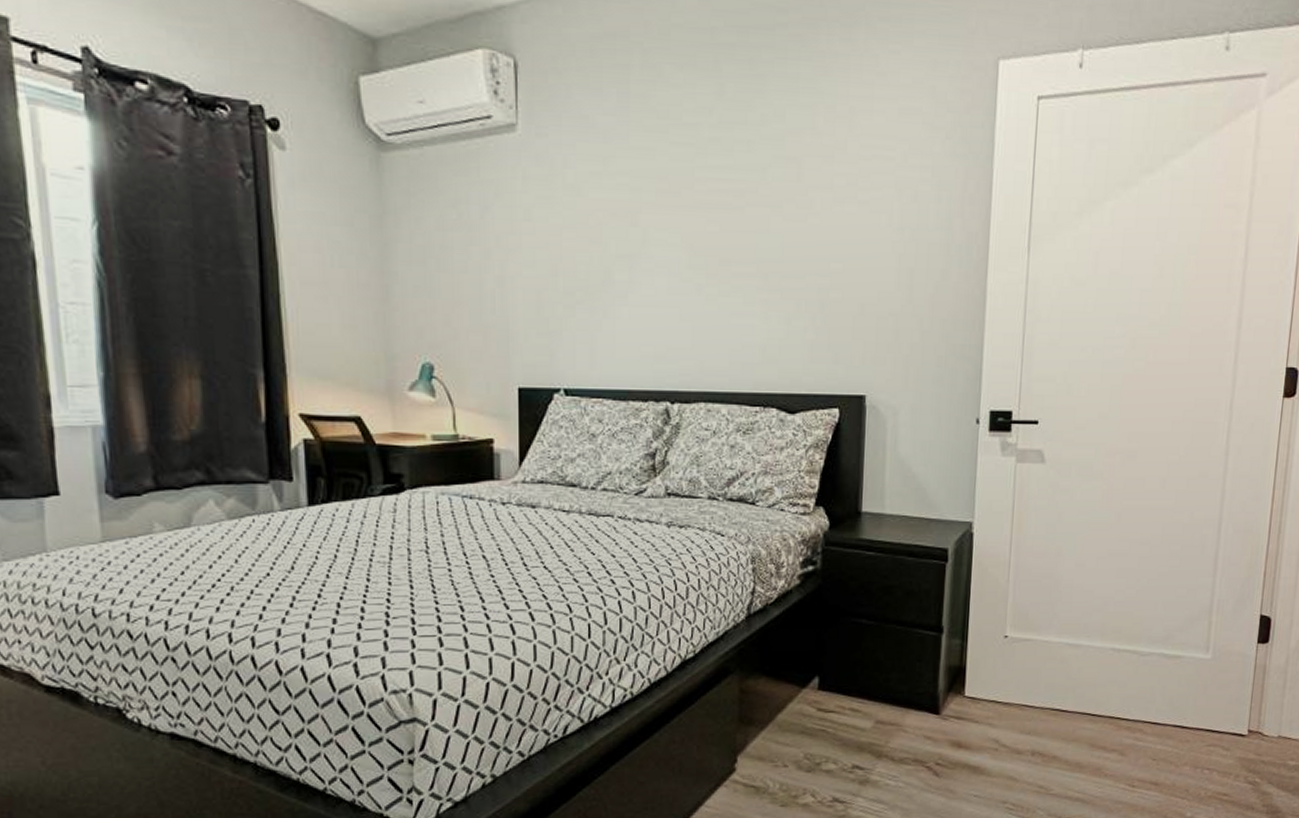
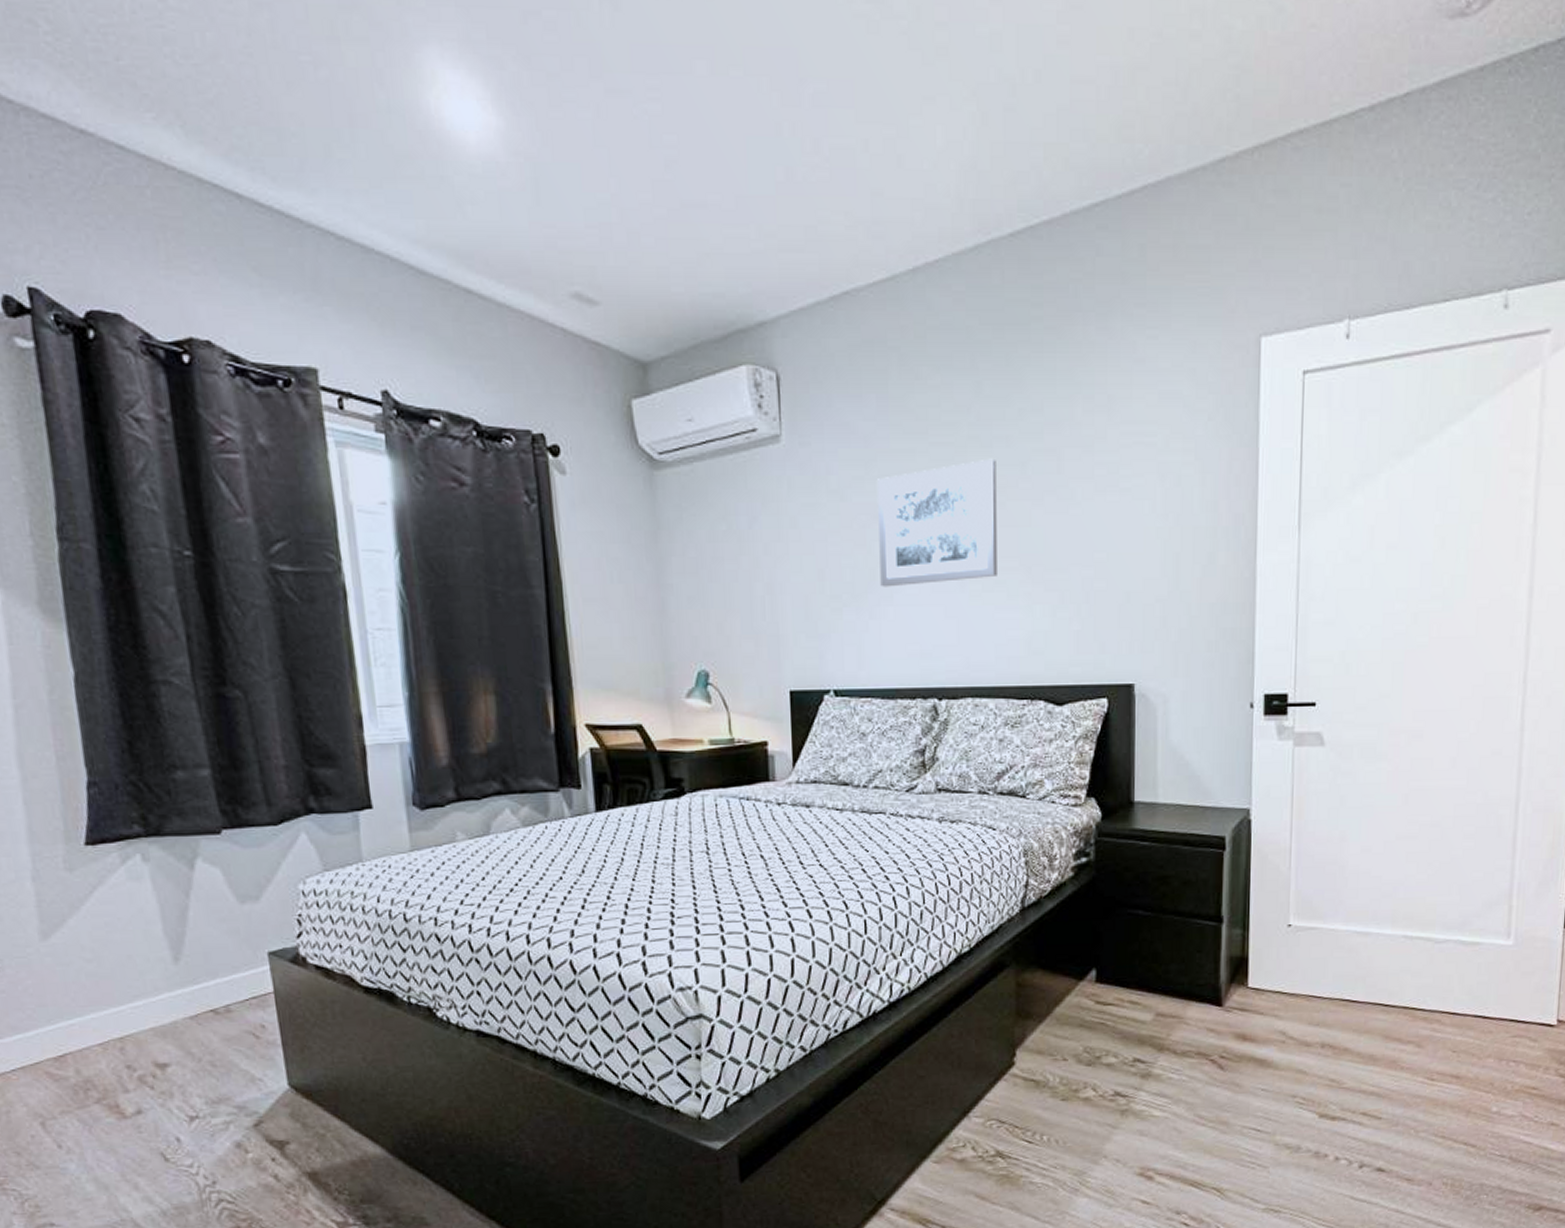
wall art: none [614,162,737,287] -> present [876,458,997,587]

